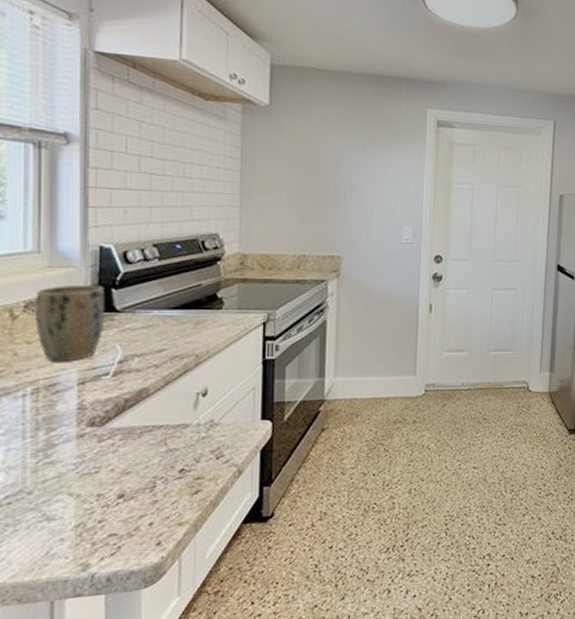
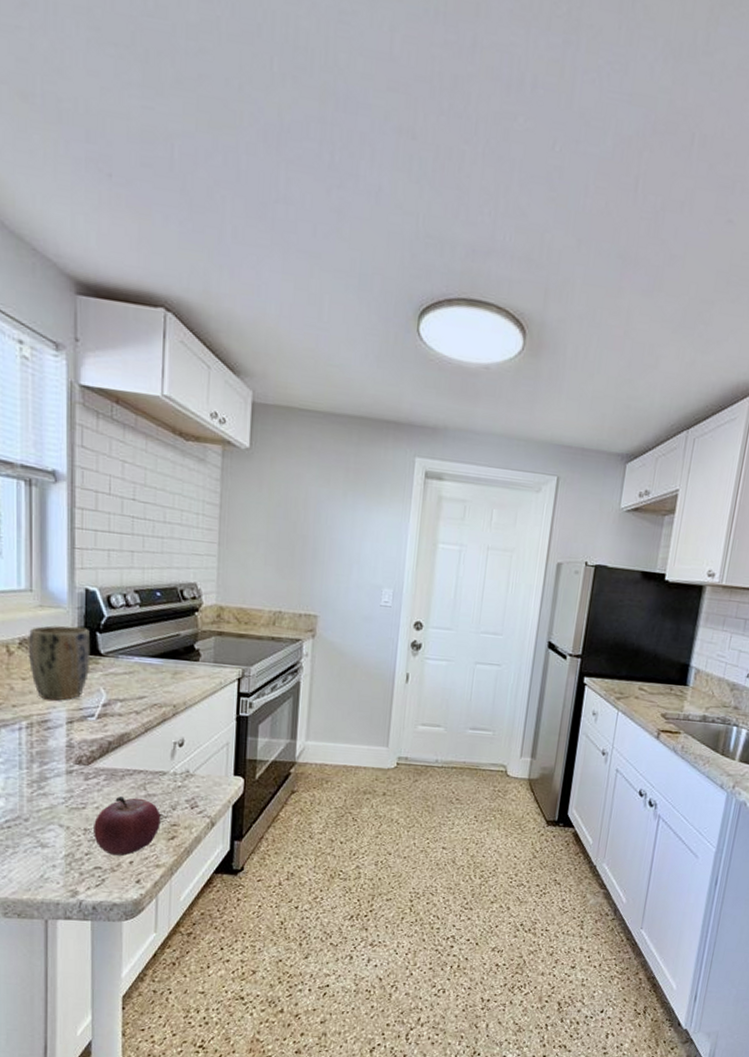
fruit: none [108,454,183,519] -> present [94,796,161,856]

